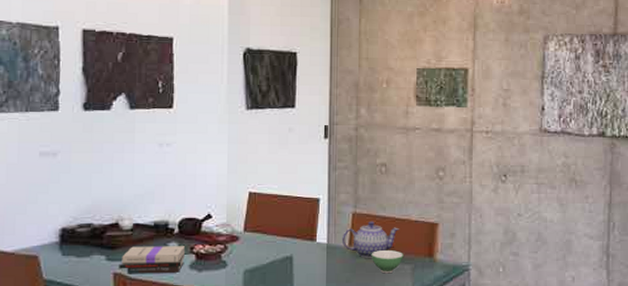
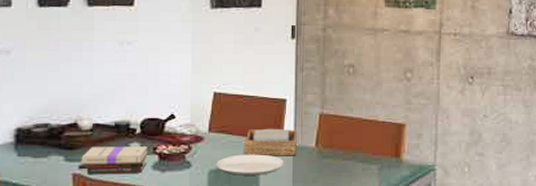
plate: none [251,254,318,275] -> present [216,154,284,176]
napkin holder: none [278,228,330,256] -> present [243,128,297,156]
teapot: present [341,221,399,258] -> none [308,122,366,158]
bowl: present [371,249,404,274] -> none [338,150,370,174]

